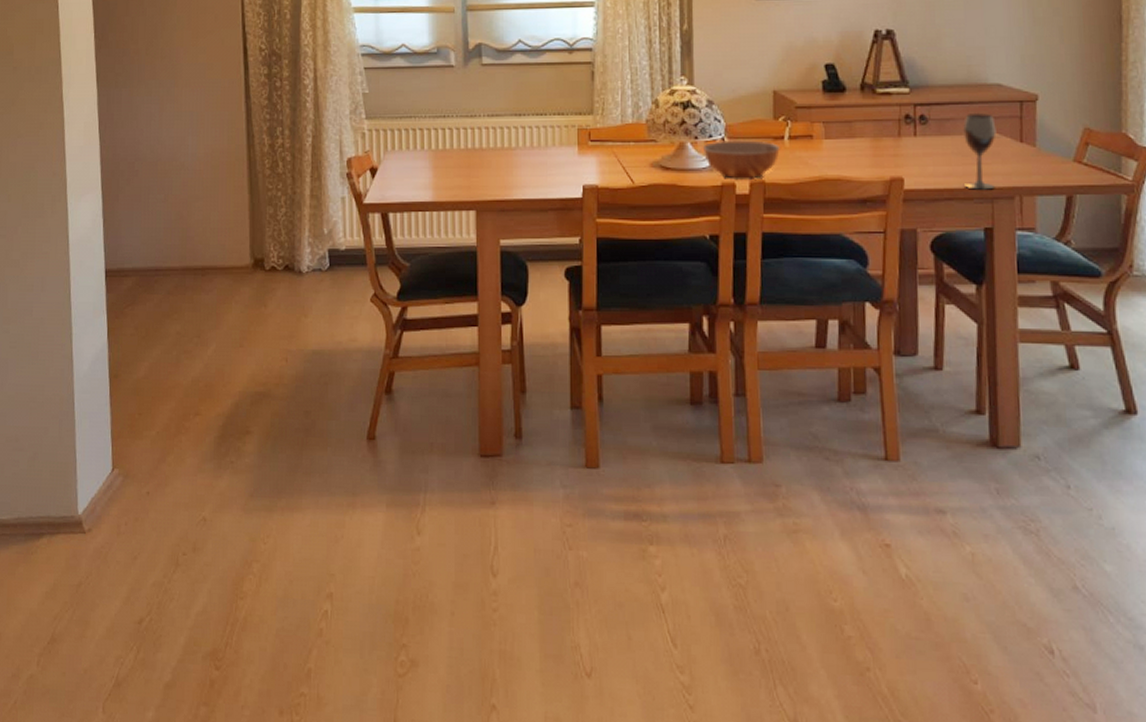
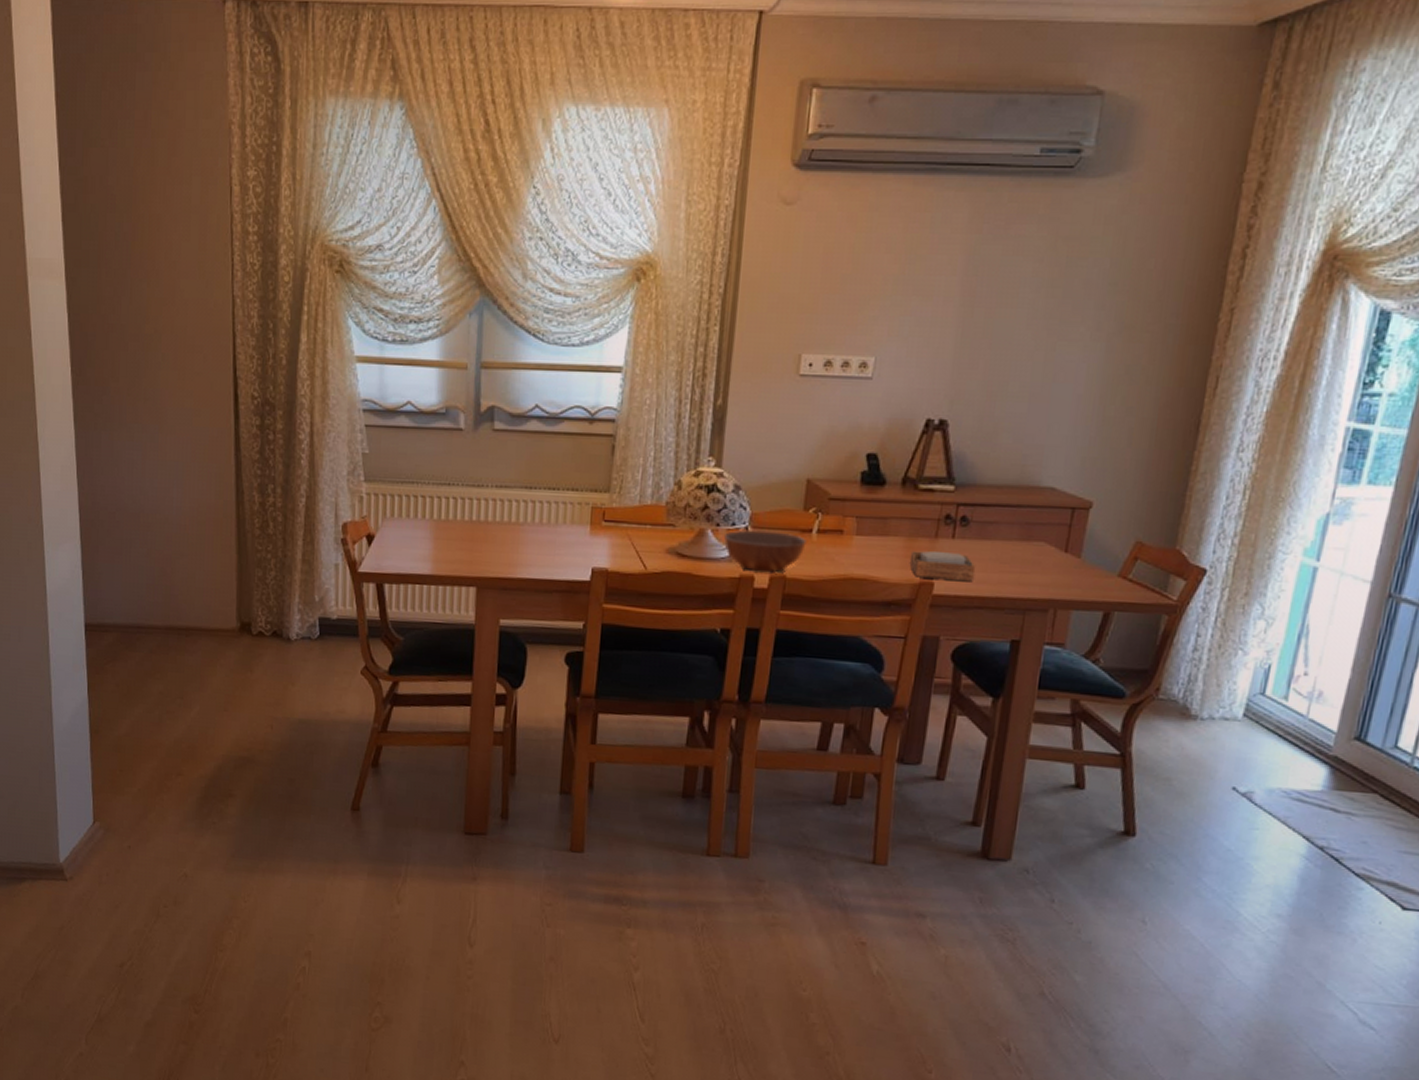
napkin holder: none [877,148,940,176] -> present [909,550,975,582]
wine glass: present [963,113,997,190] -> none [998,518,1042,601]

